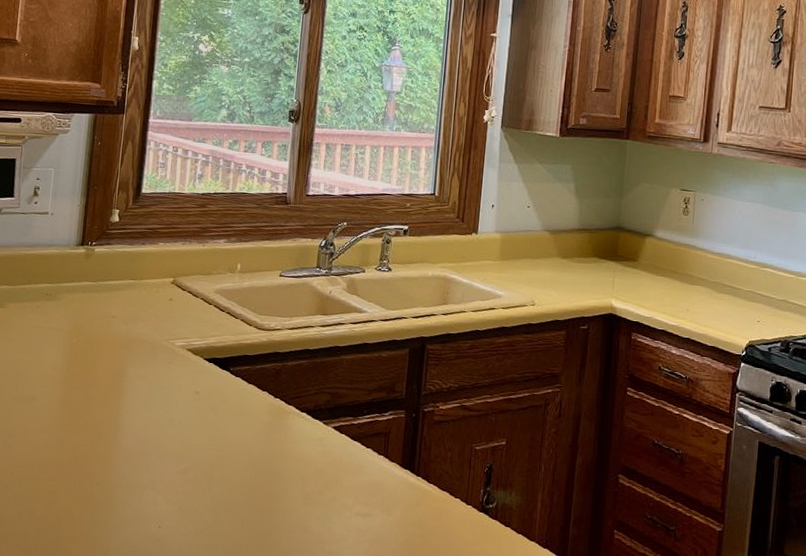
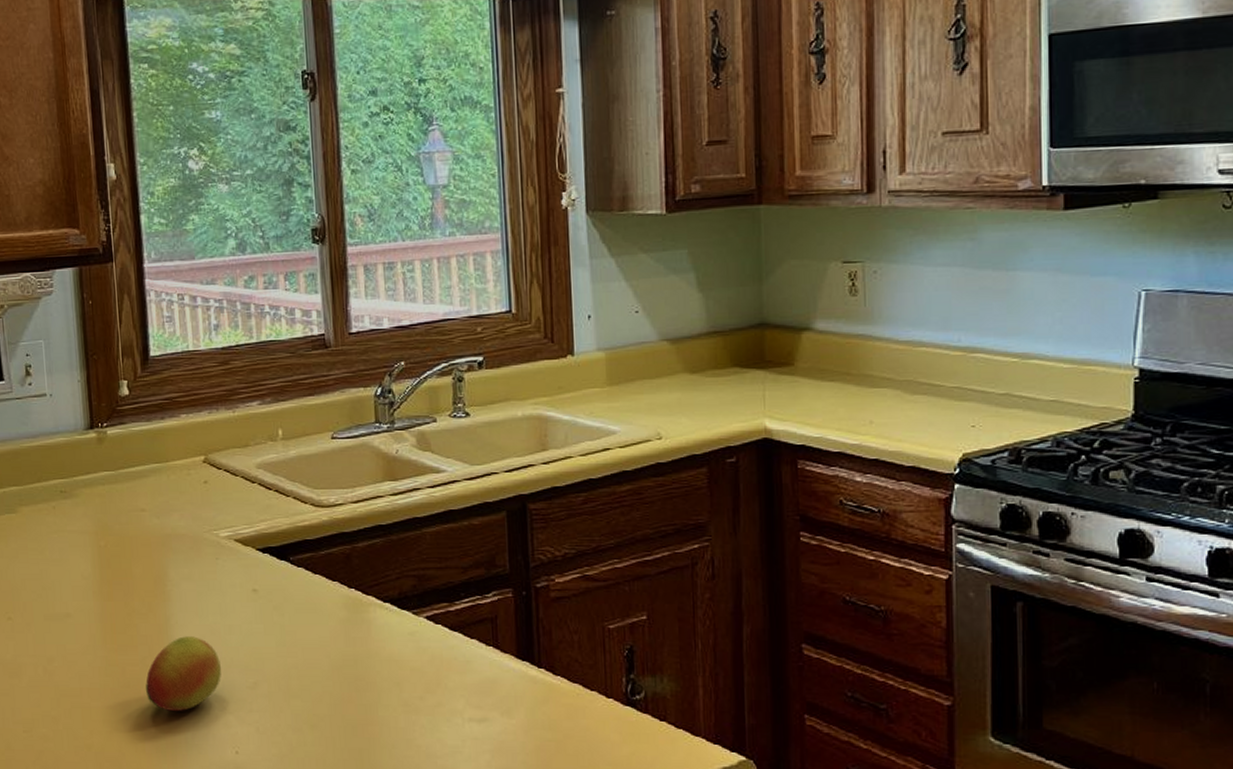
fruit: none [89,425,159,488] -> present [145,636,222,711]

